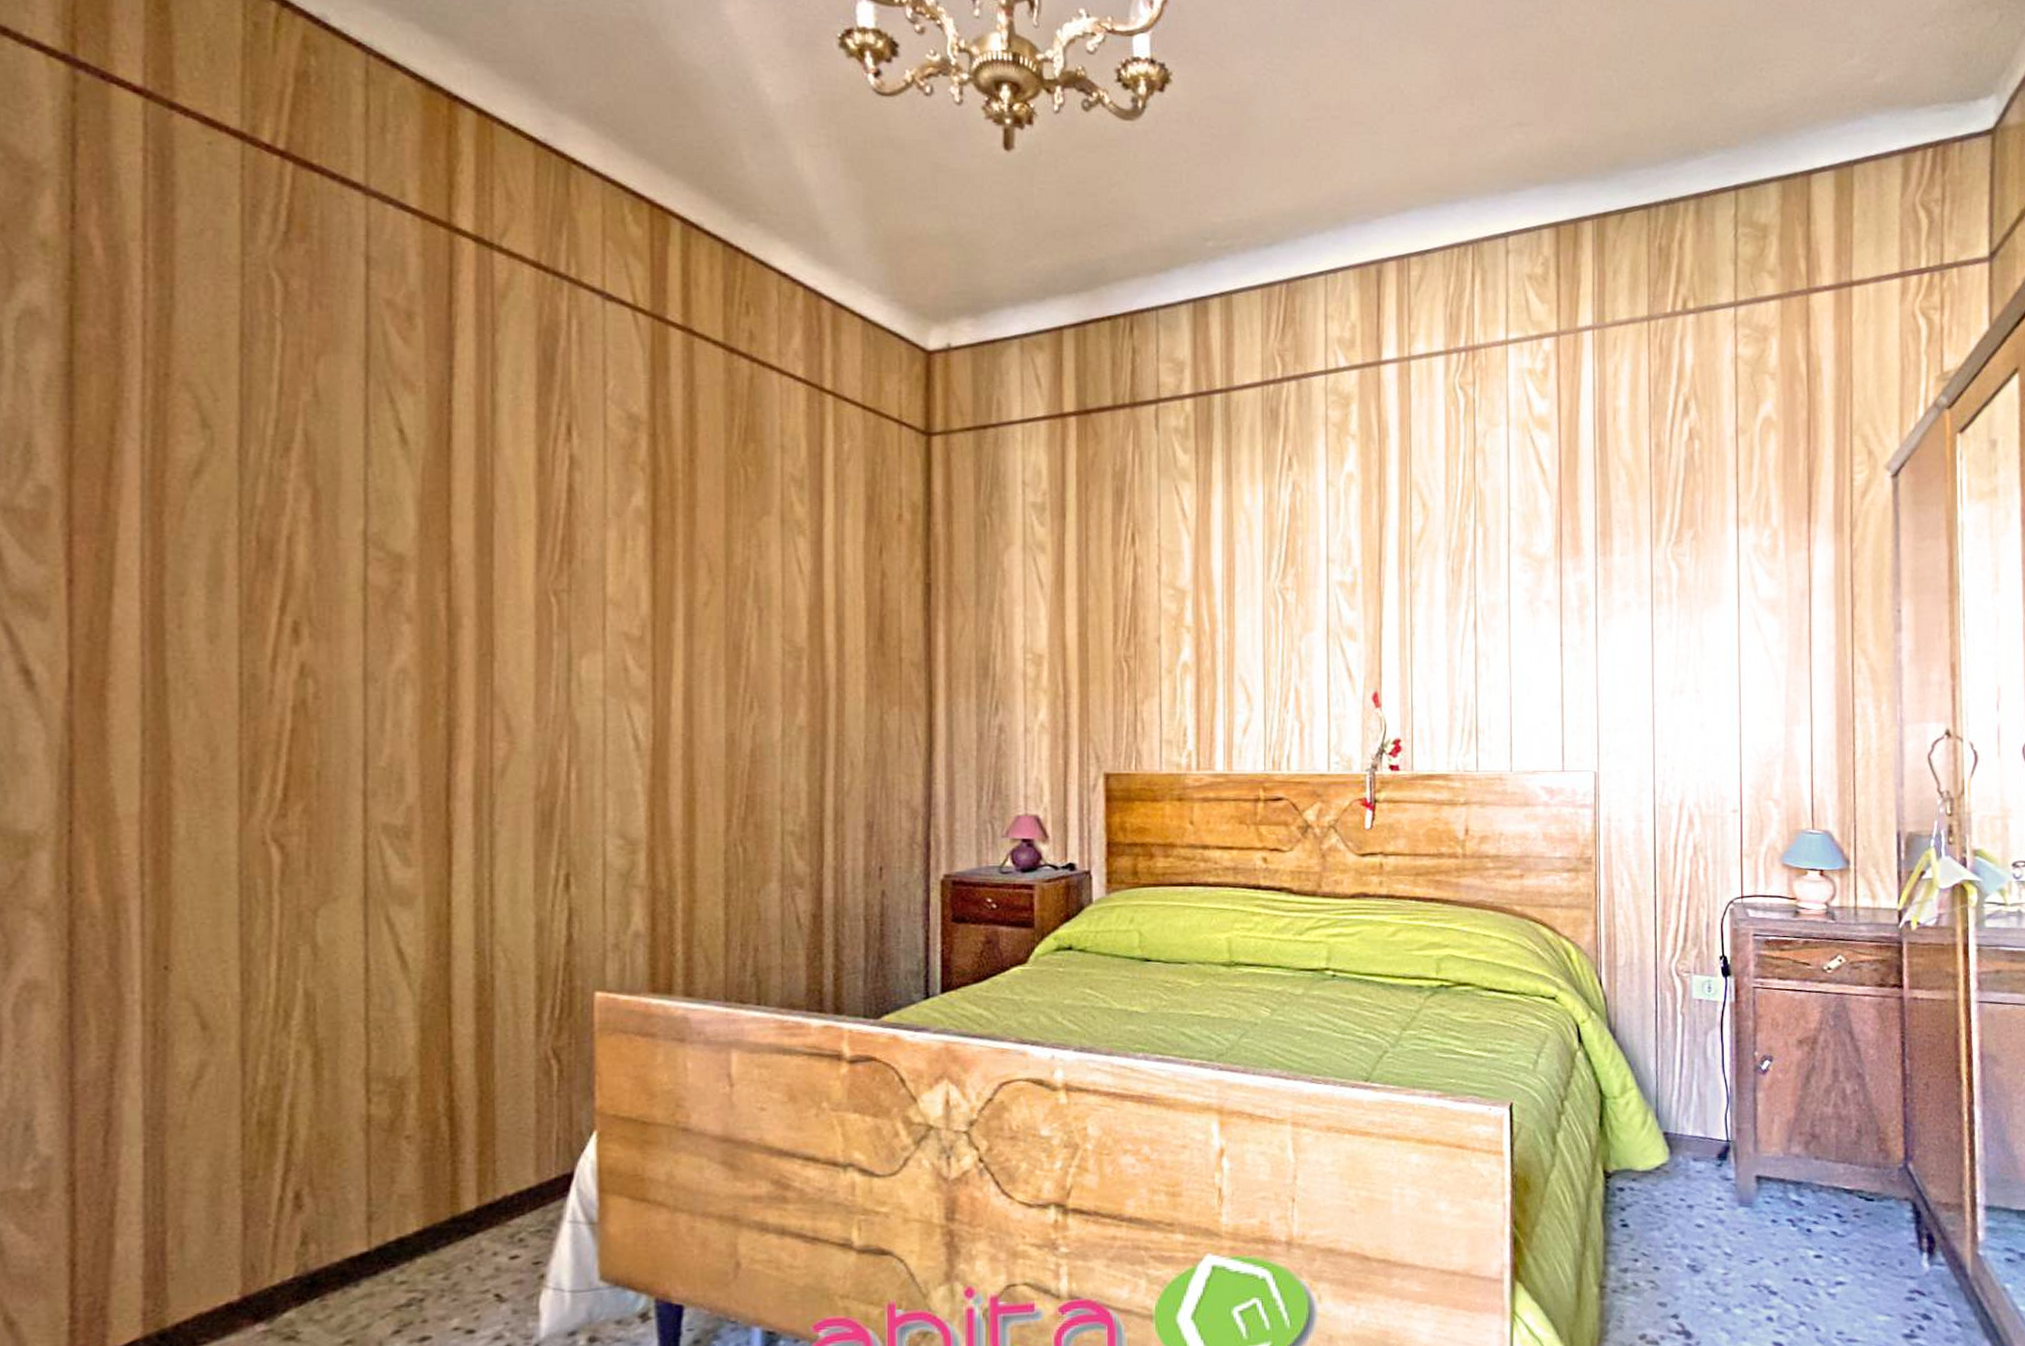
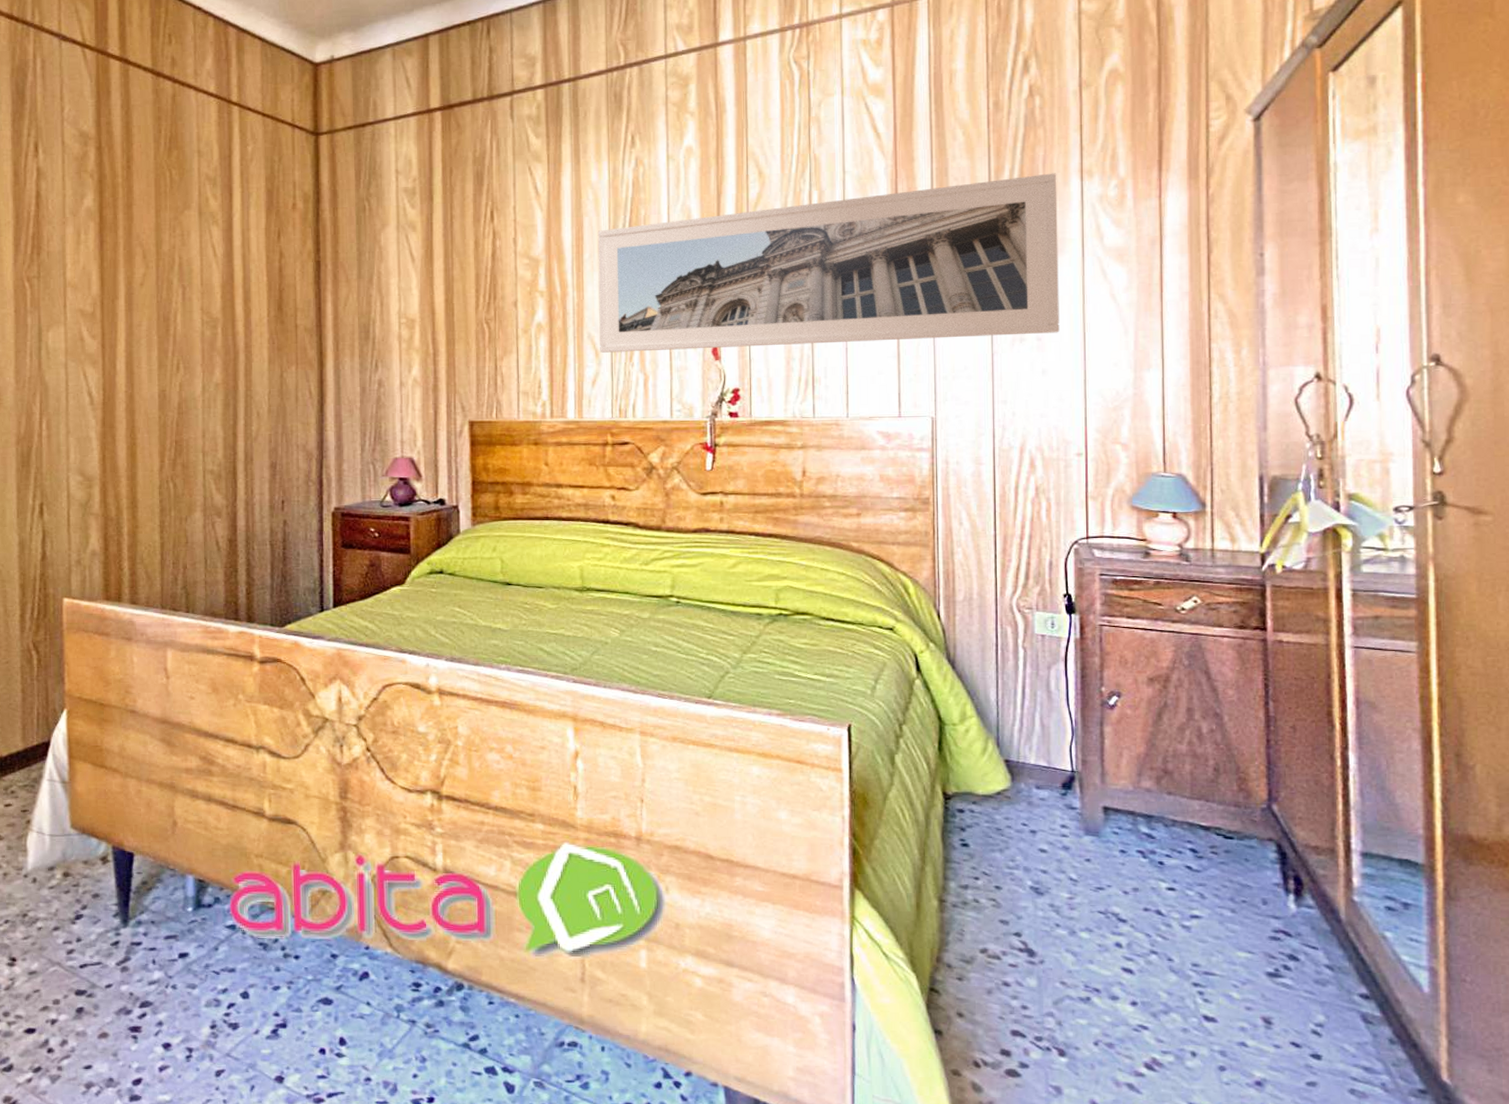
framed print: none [1250,520,1717,697] -> present [597,173,1060,353]

